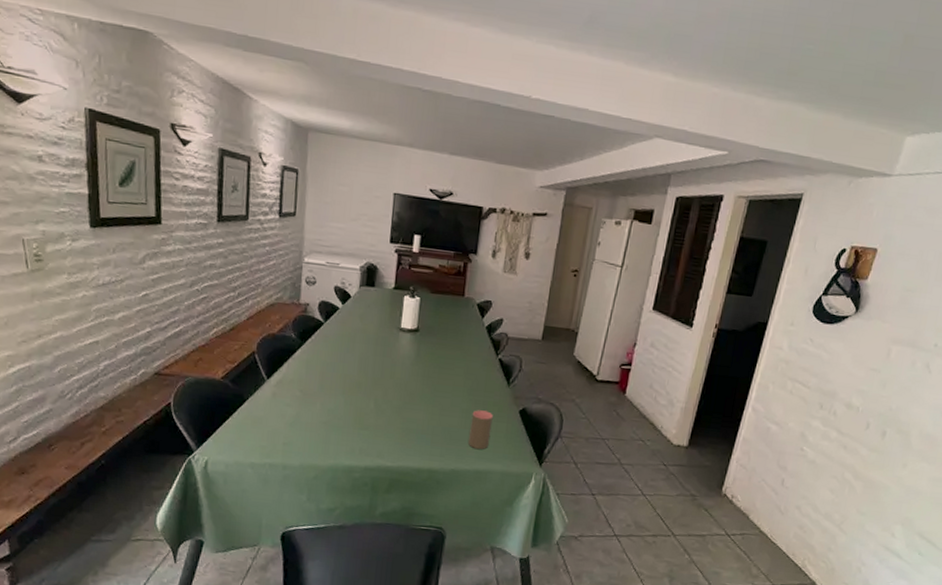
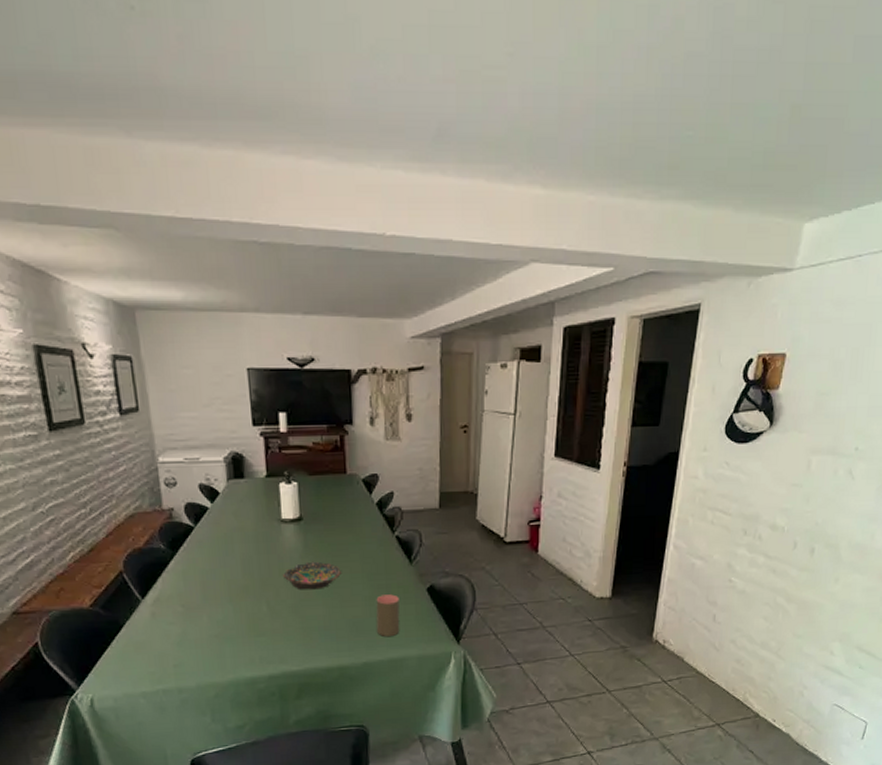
bowl: none [392,369,446,396] -> present [282,561,343,590]

